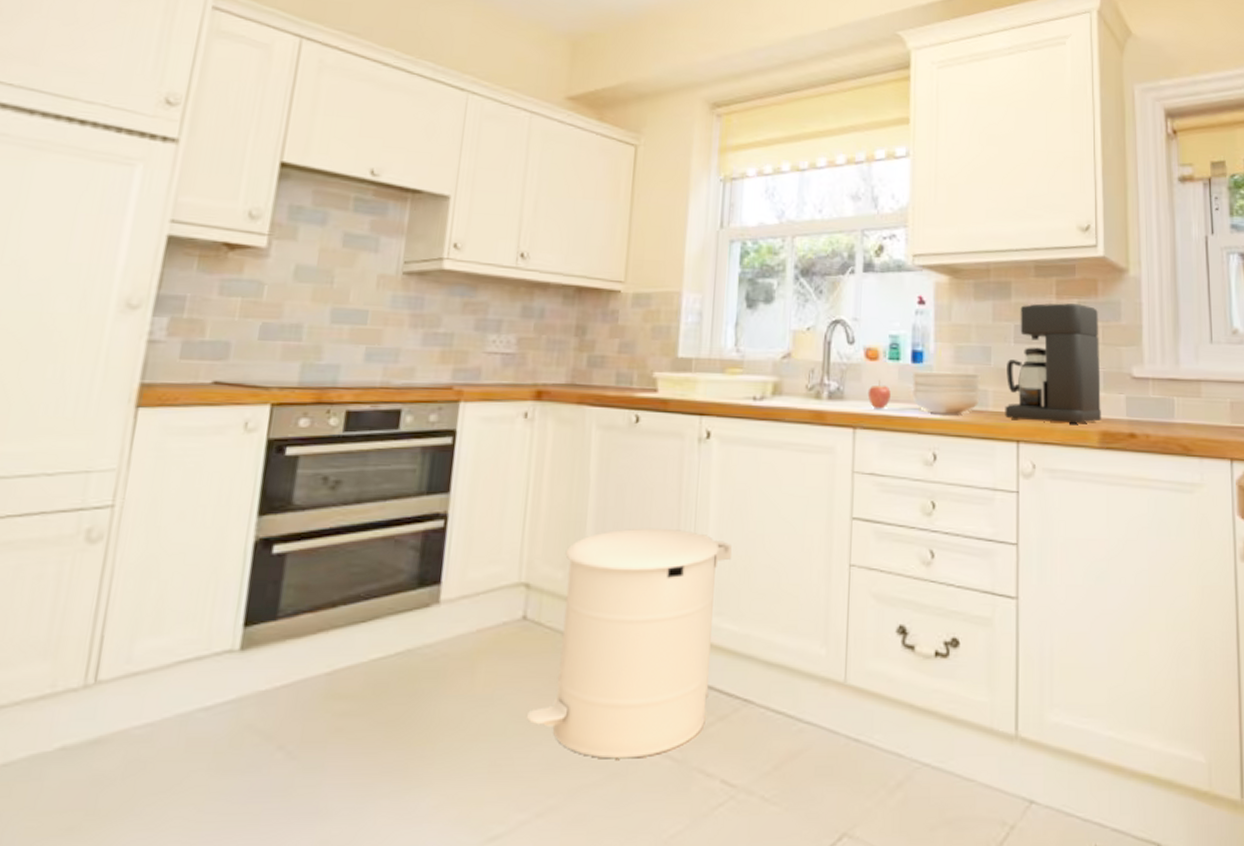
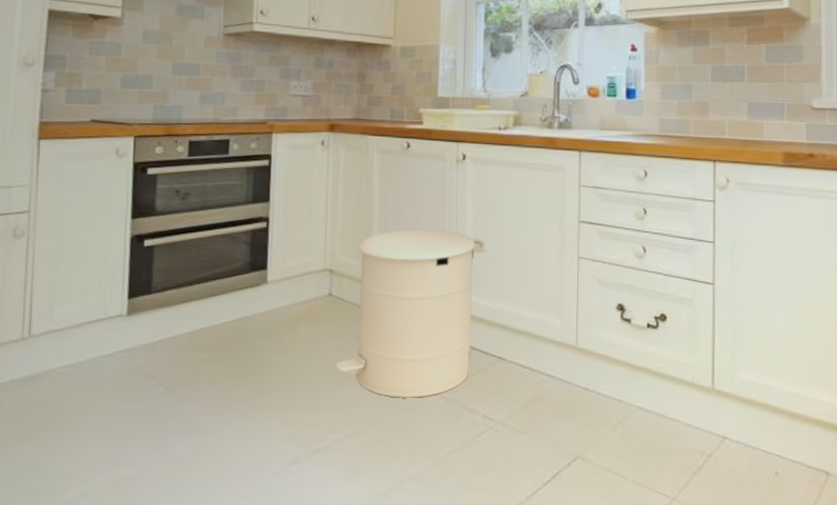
fruit: present [867,380,891,410] -> none [590,113,609,137]
bowl: present [911,371,981,416] -> none [626,105,683,141]
coffee maker: present [1005,303,1101,424] -> none [704,48,785,147]

